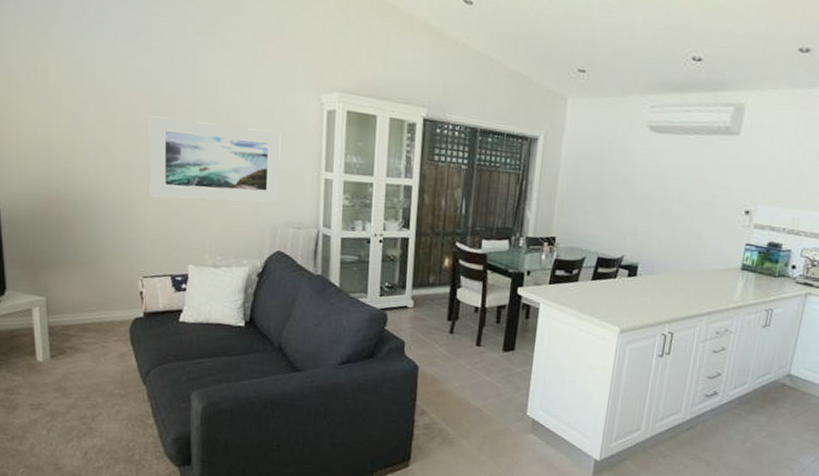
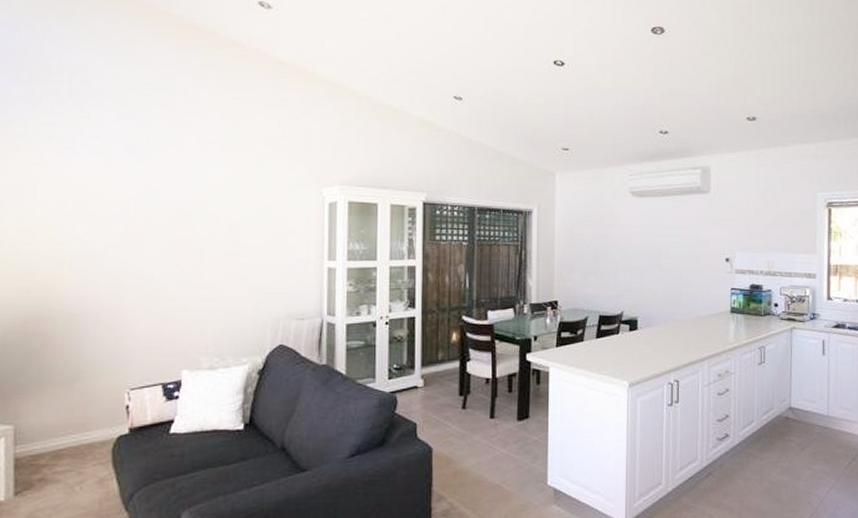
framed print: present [149,115,281,203] -> none [141,223,282,303]

